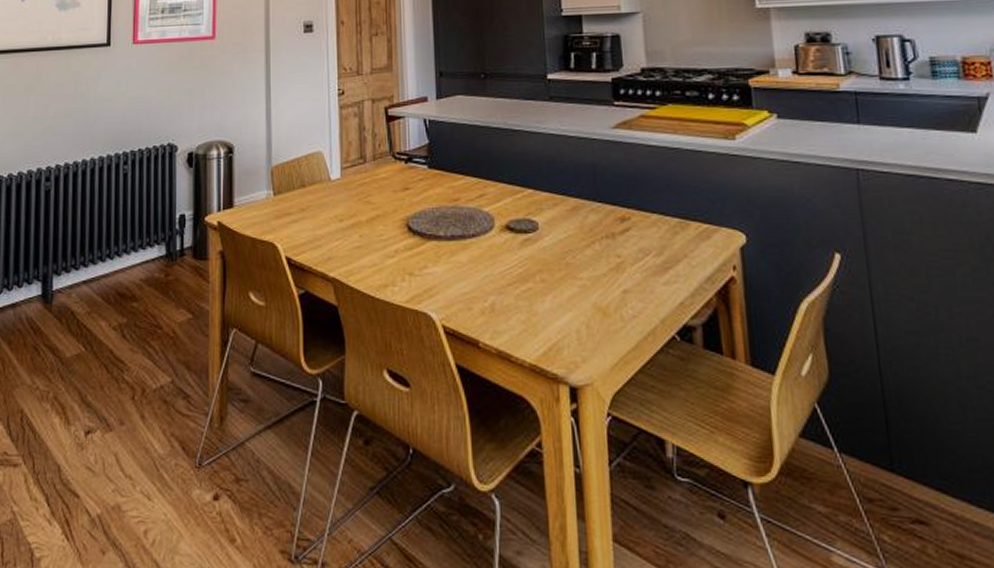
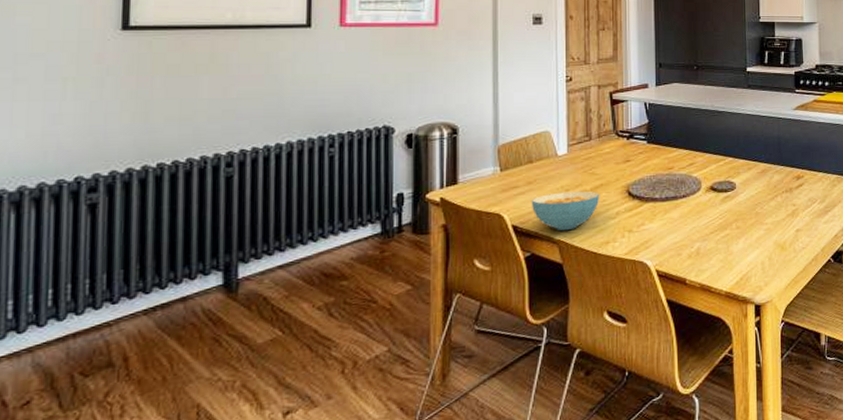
cereal bowl: none [304,222,377,267] -> present [531,191,600,230]

